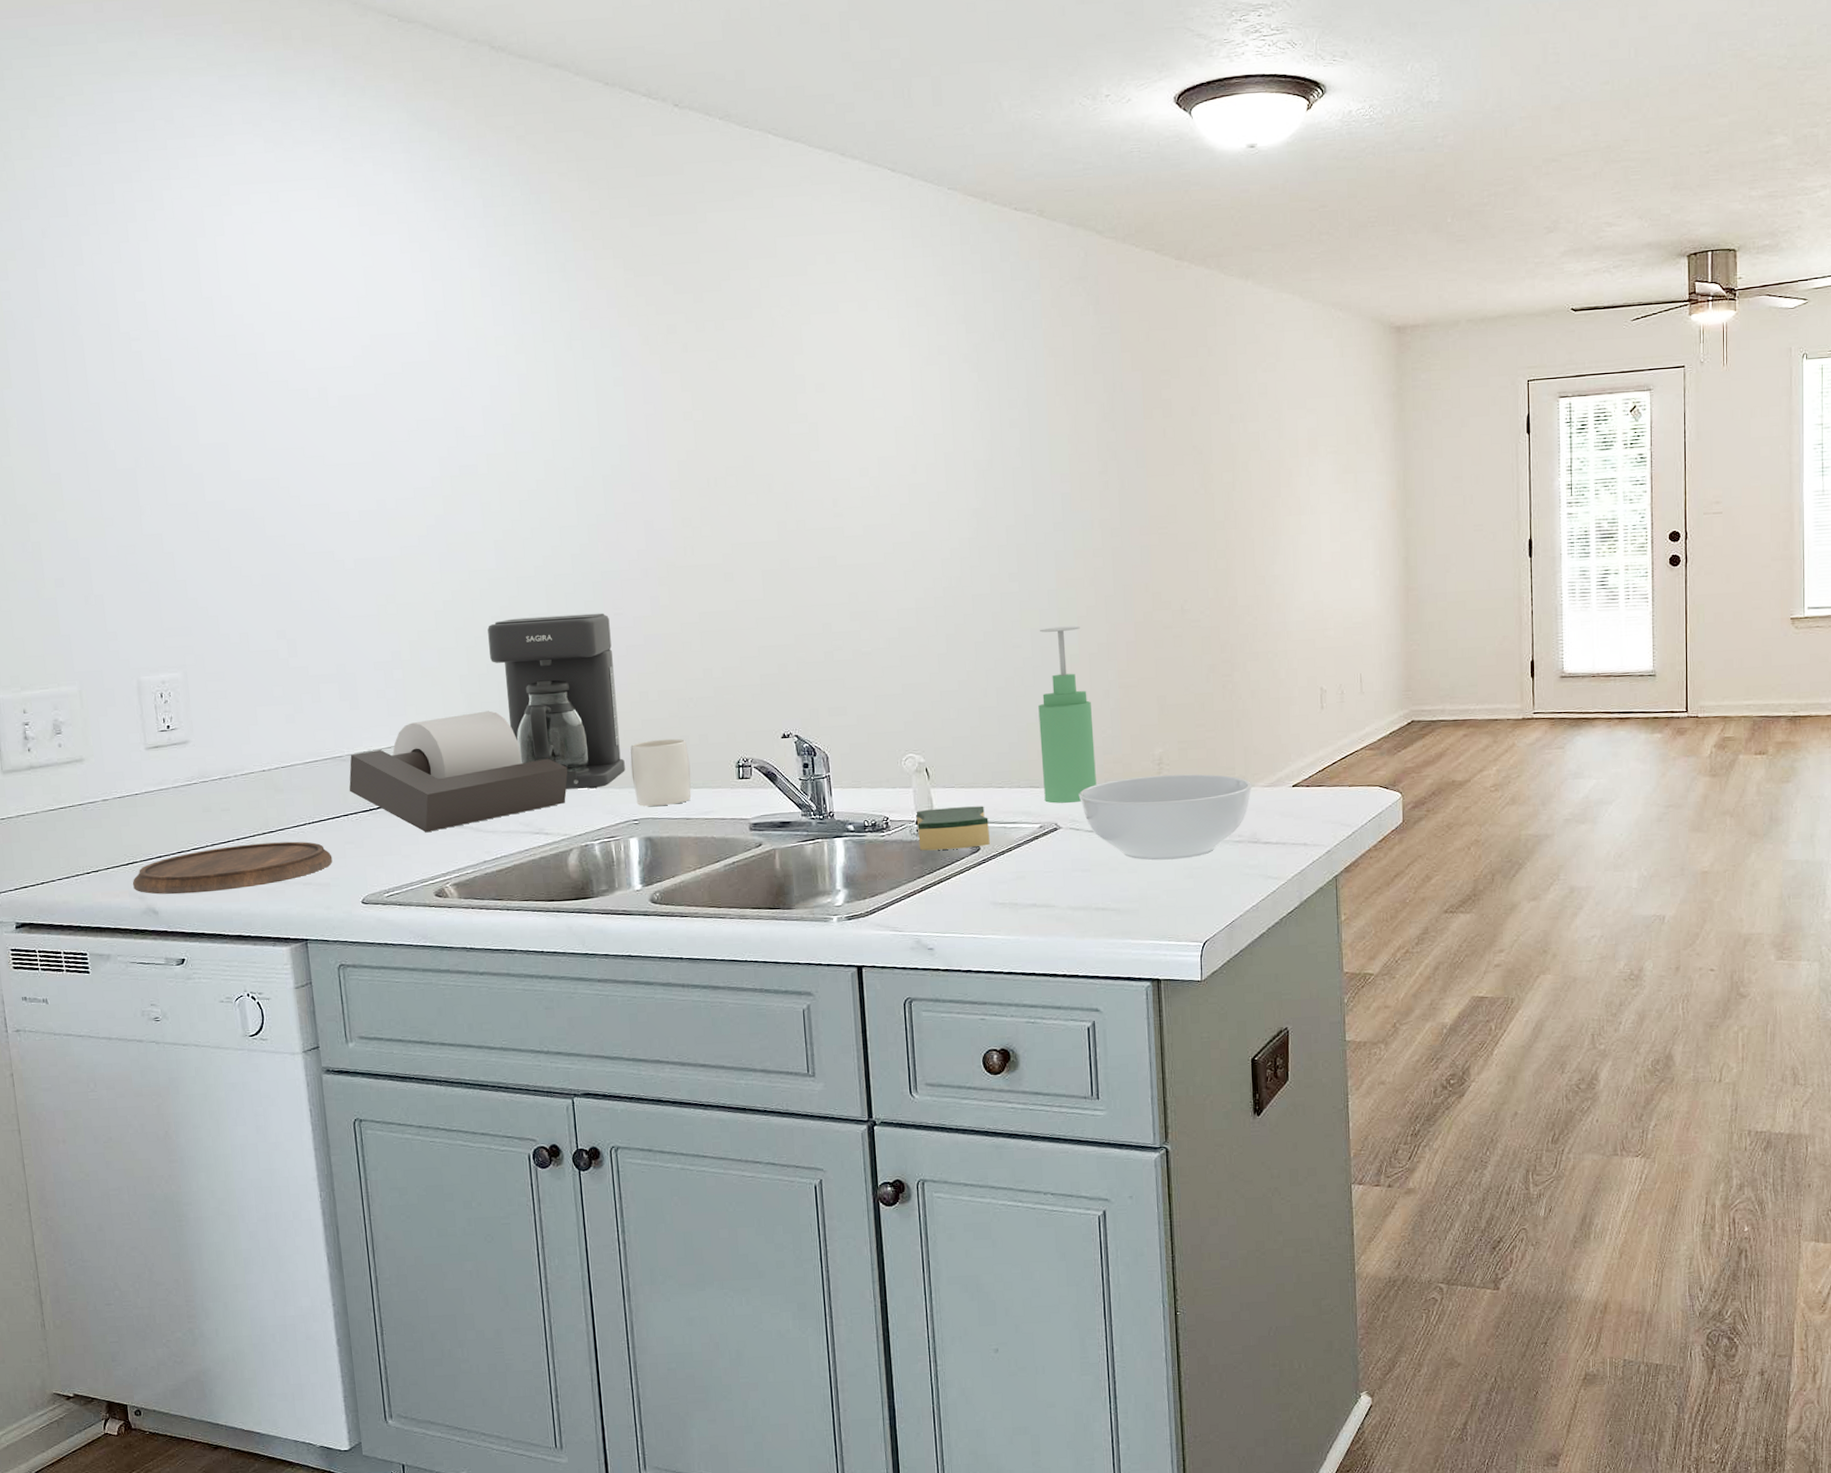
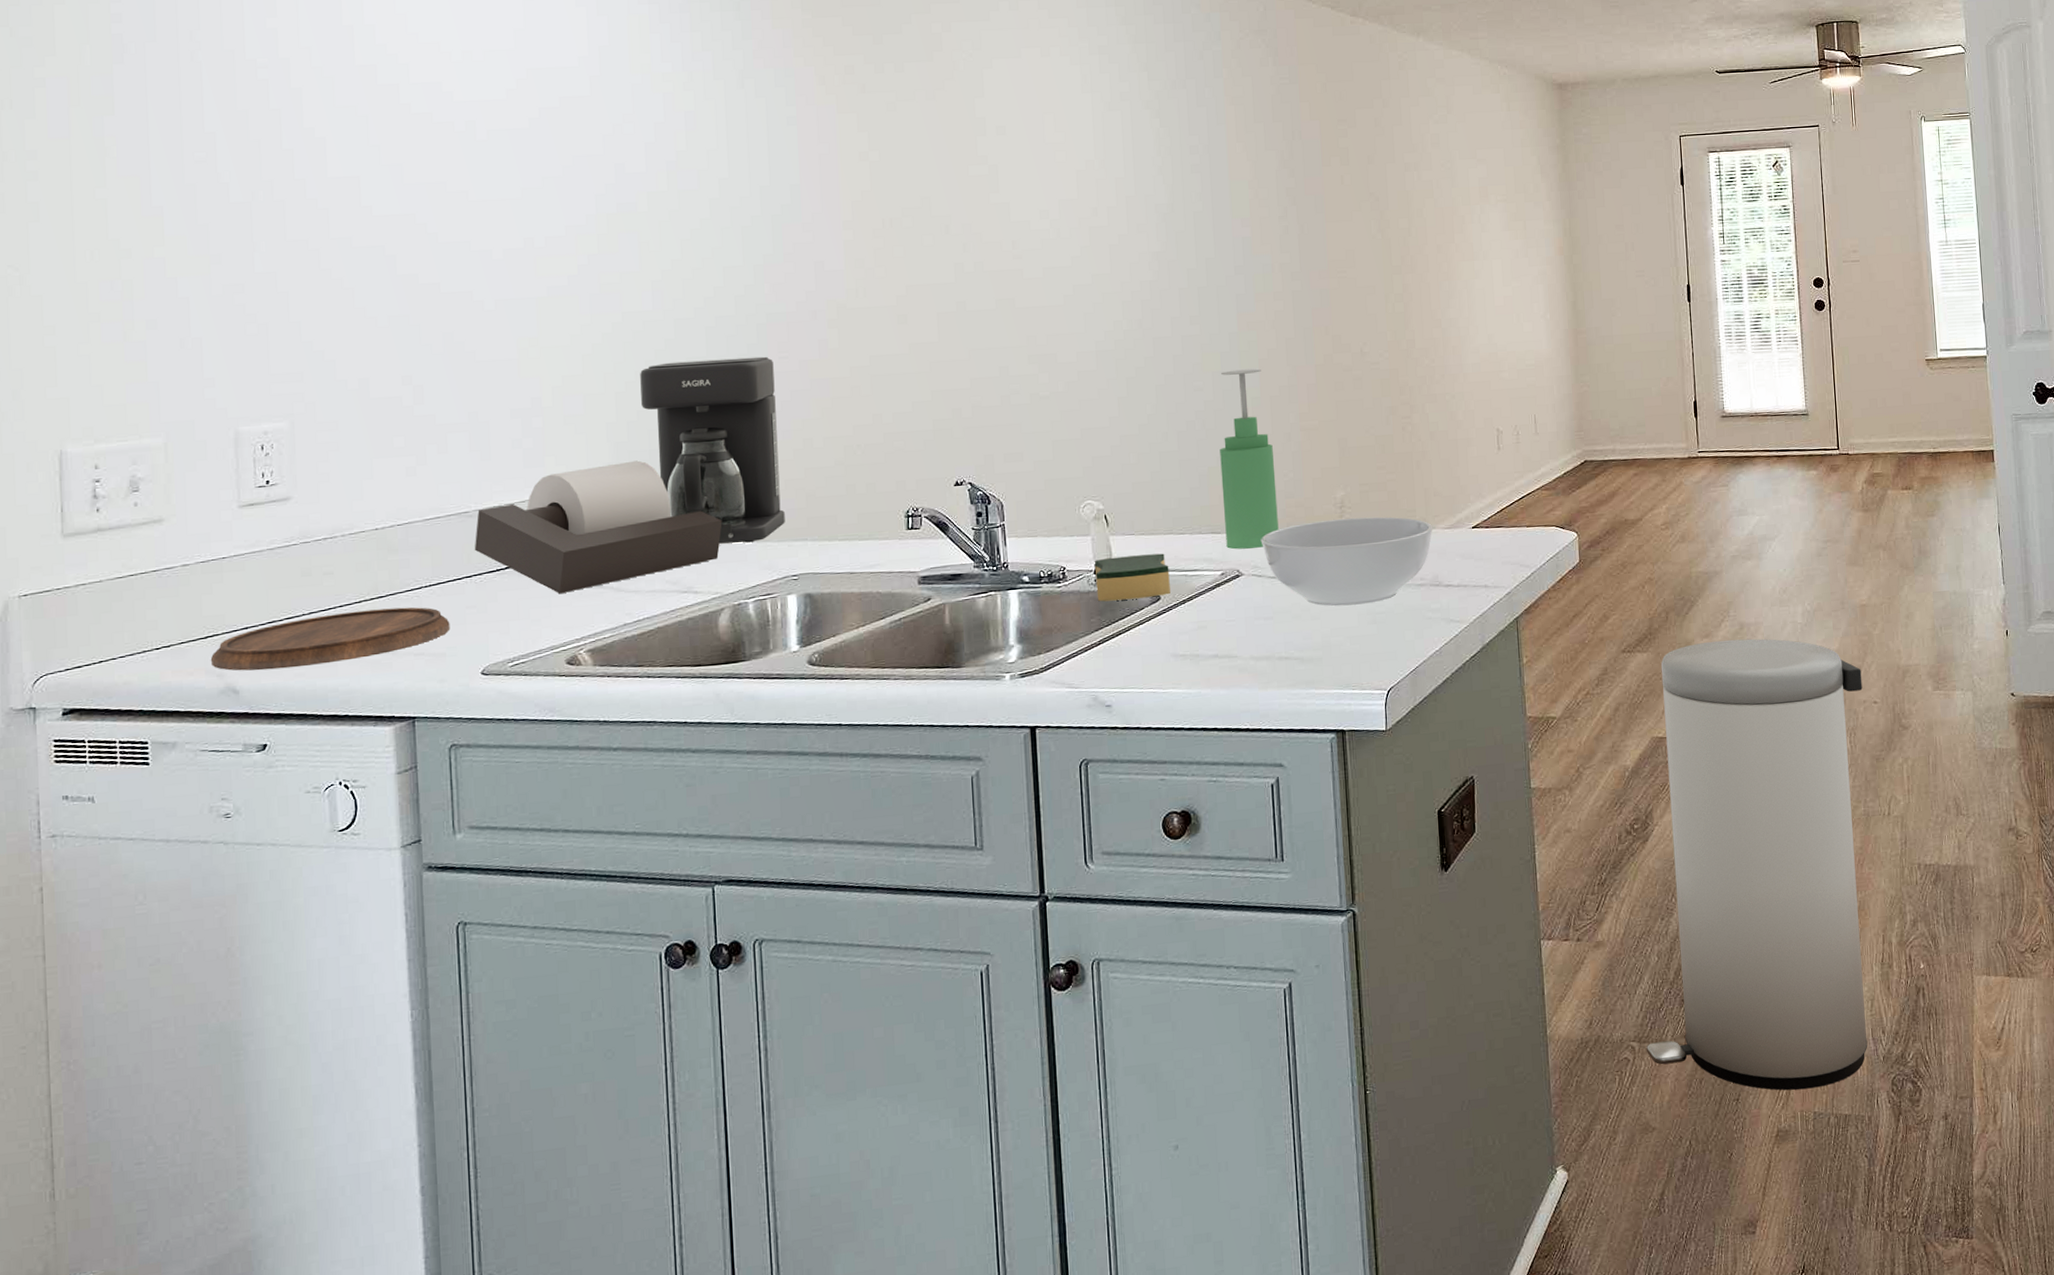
mug: present [630,738,692,806] -> none [791,487,857,561]
pedal bin: none [1455,902,1699,1338] -> present [1647,638,1868,1091]

